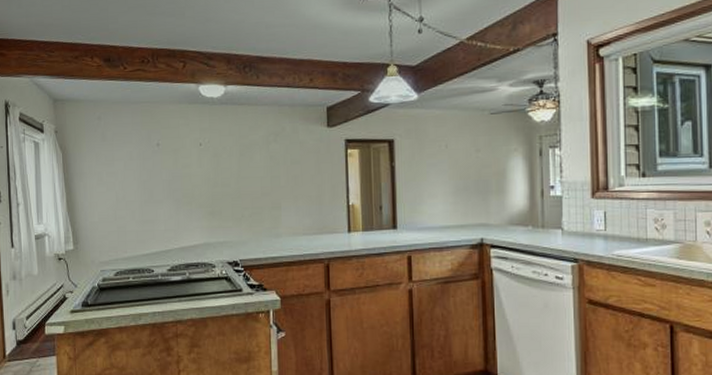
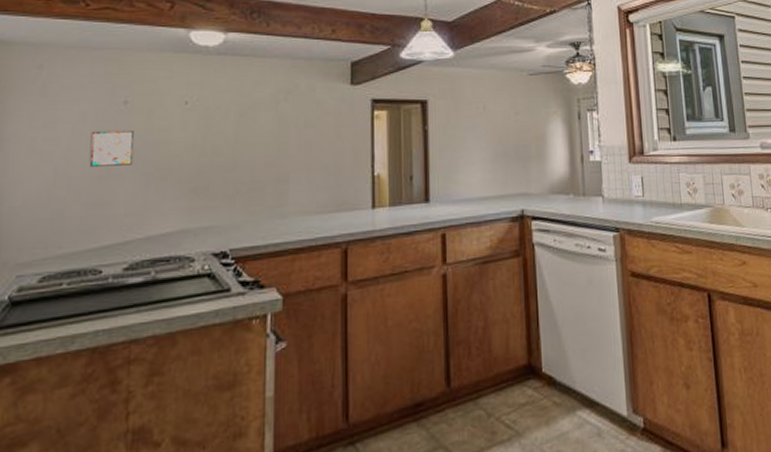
wall art: none [137,166,168,194] -> present [89,130,134,167]

